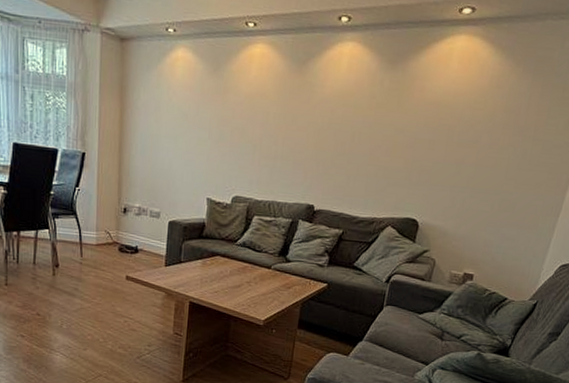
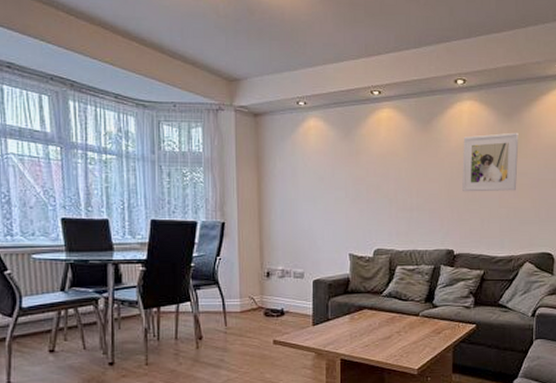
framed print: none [331,82,401,149] -> present [462,132,519,192]

